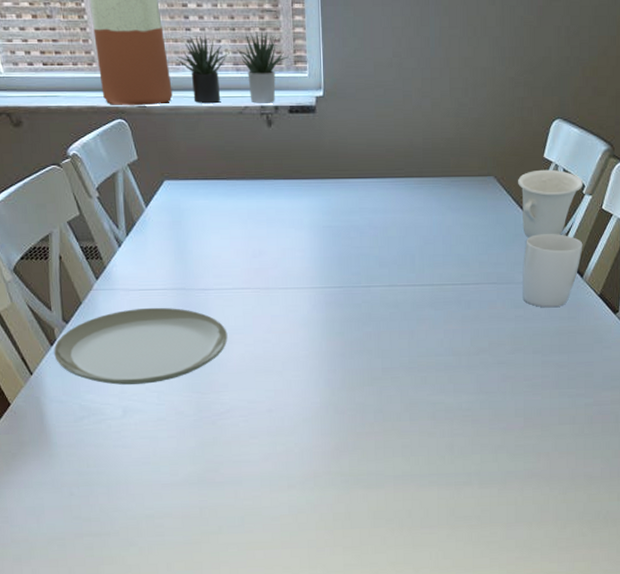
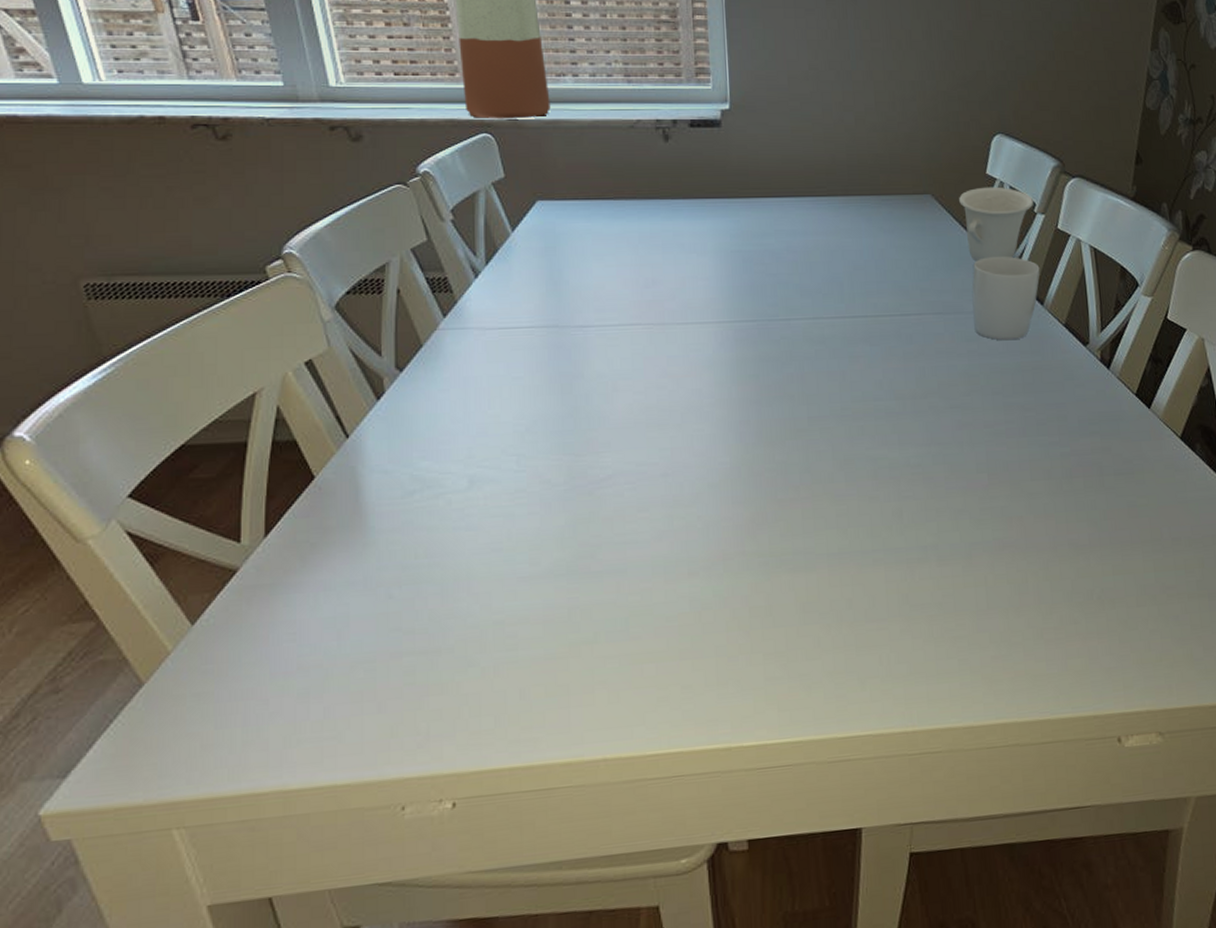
plate: present [54,307,228,385] -> none [380,349,612,448]
succulent plant: present [176,31,289,105] -> none [557,42,689,118]

